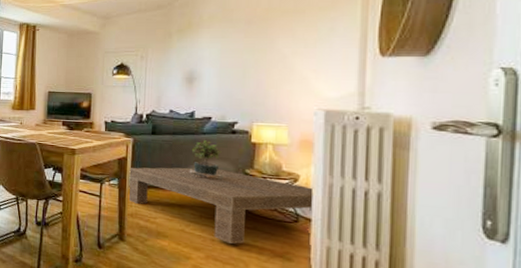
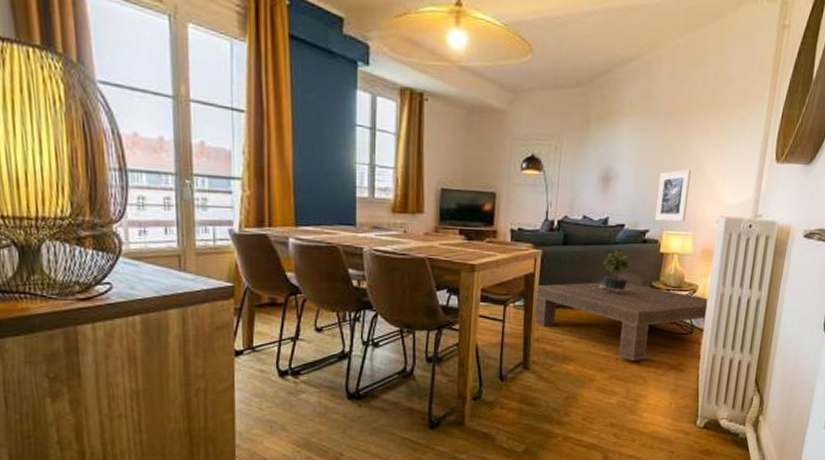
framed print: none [242,68,278,115] -> present [654,169,691,222]

